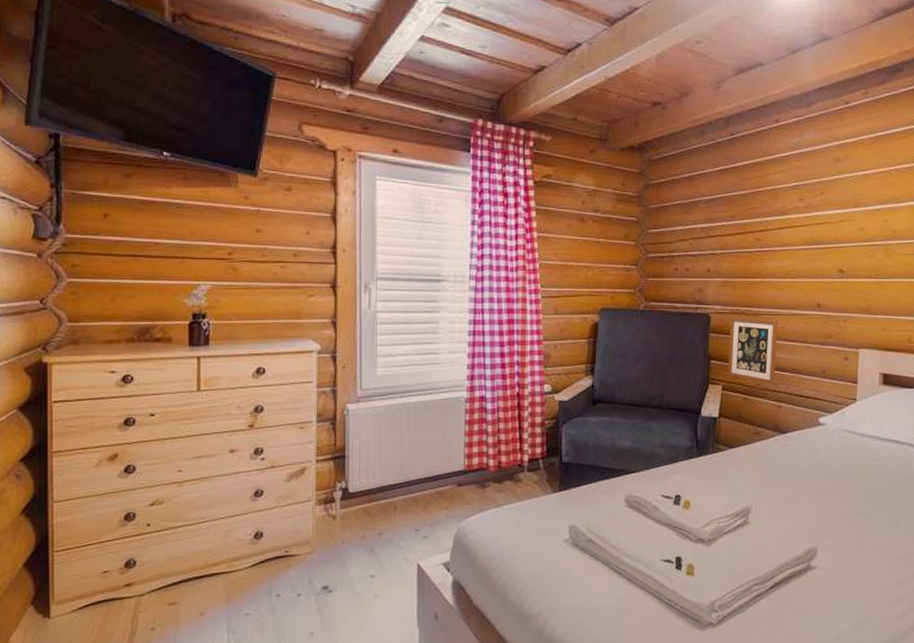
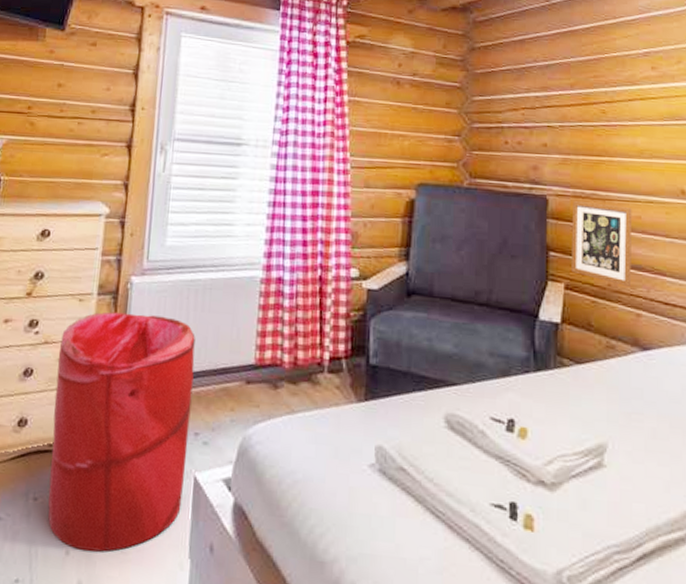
laundry hamper: none [286,436,411,630] -> present [48,312,196,552]

